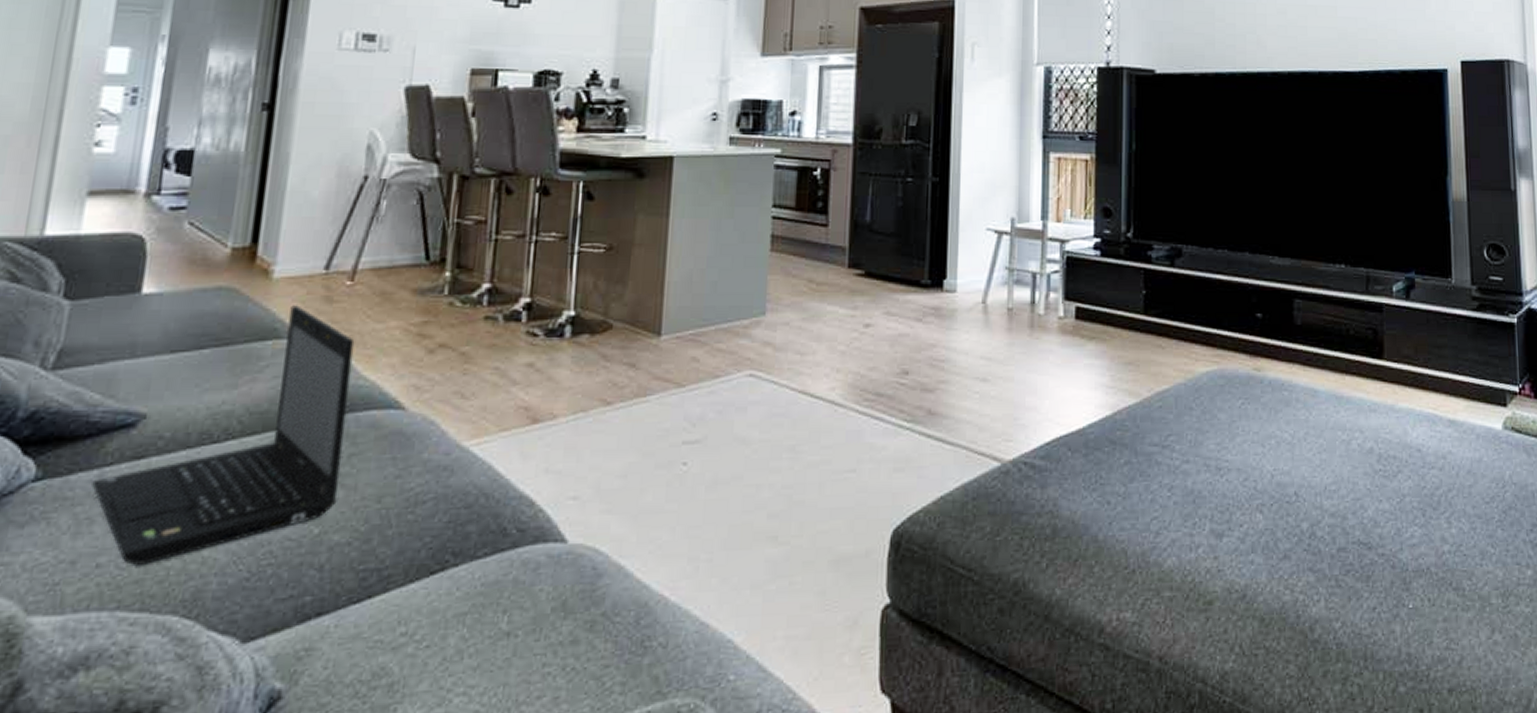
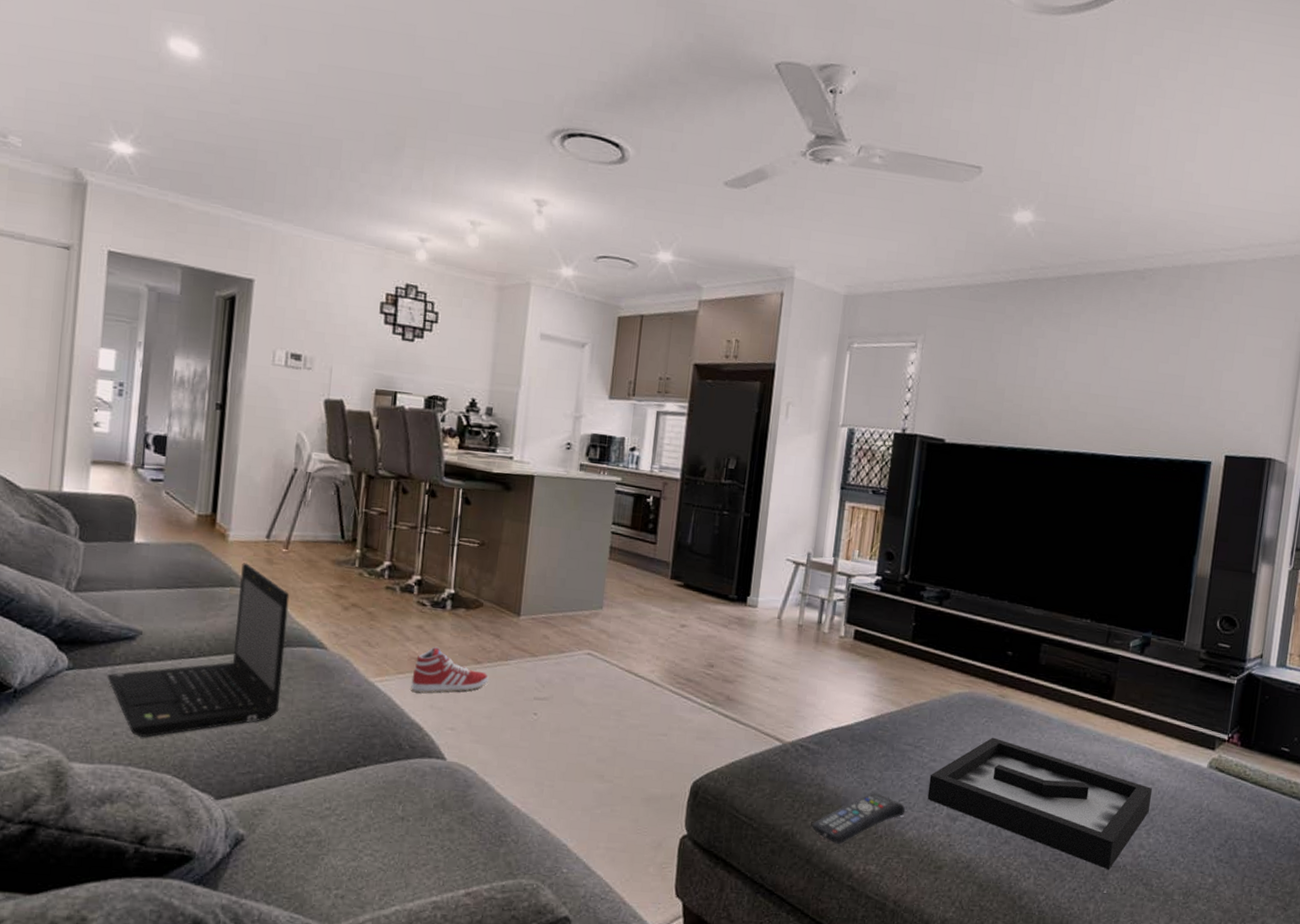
sneaker: none [518,388,622,453] -> present [411,646,489,693]
remote control: none [1047,512,1159,589] -> present [812,792,905,844]
decorative tray: none [1184,423,1445,577] -> present [927,737,1152,870]

